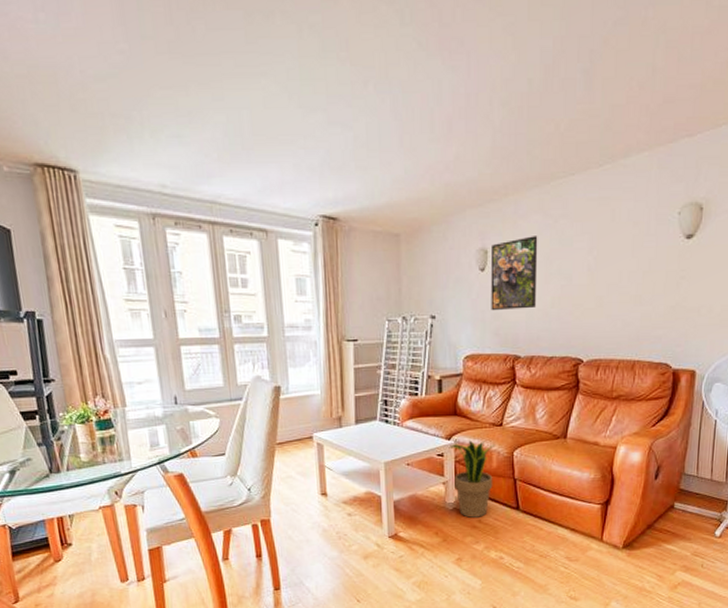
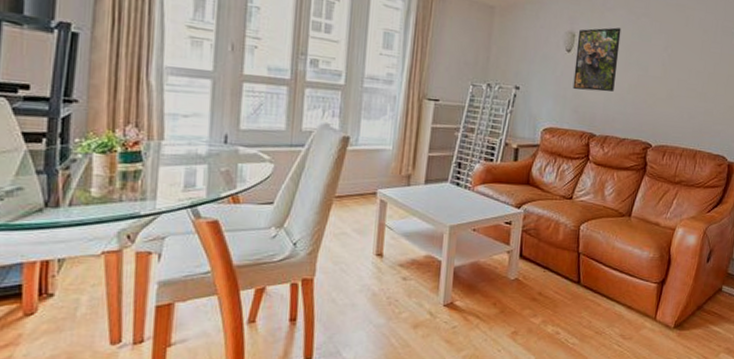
potted plant: present [448,440,497,518] -> none [517,210,565,290]

